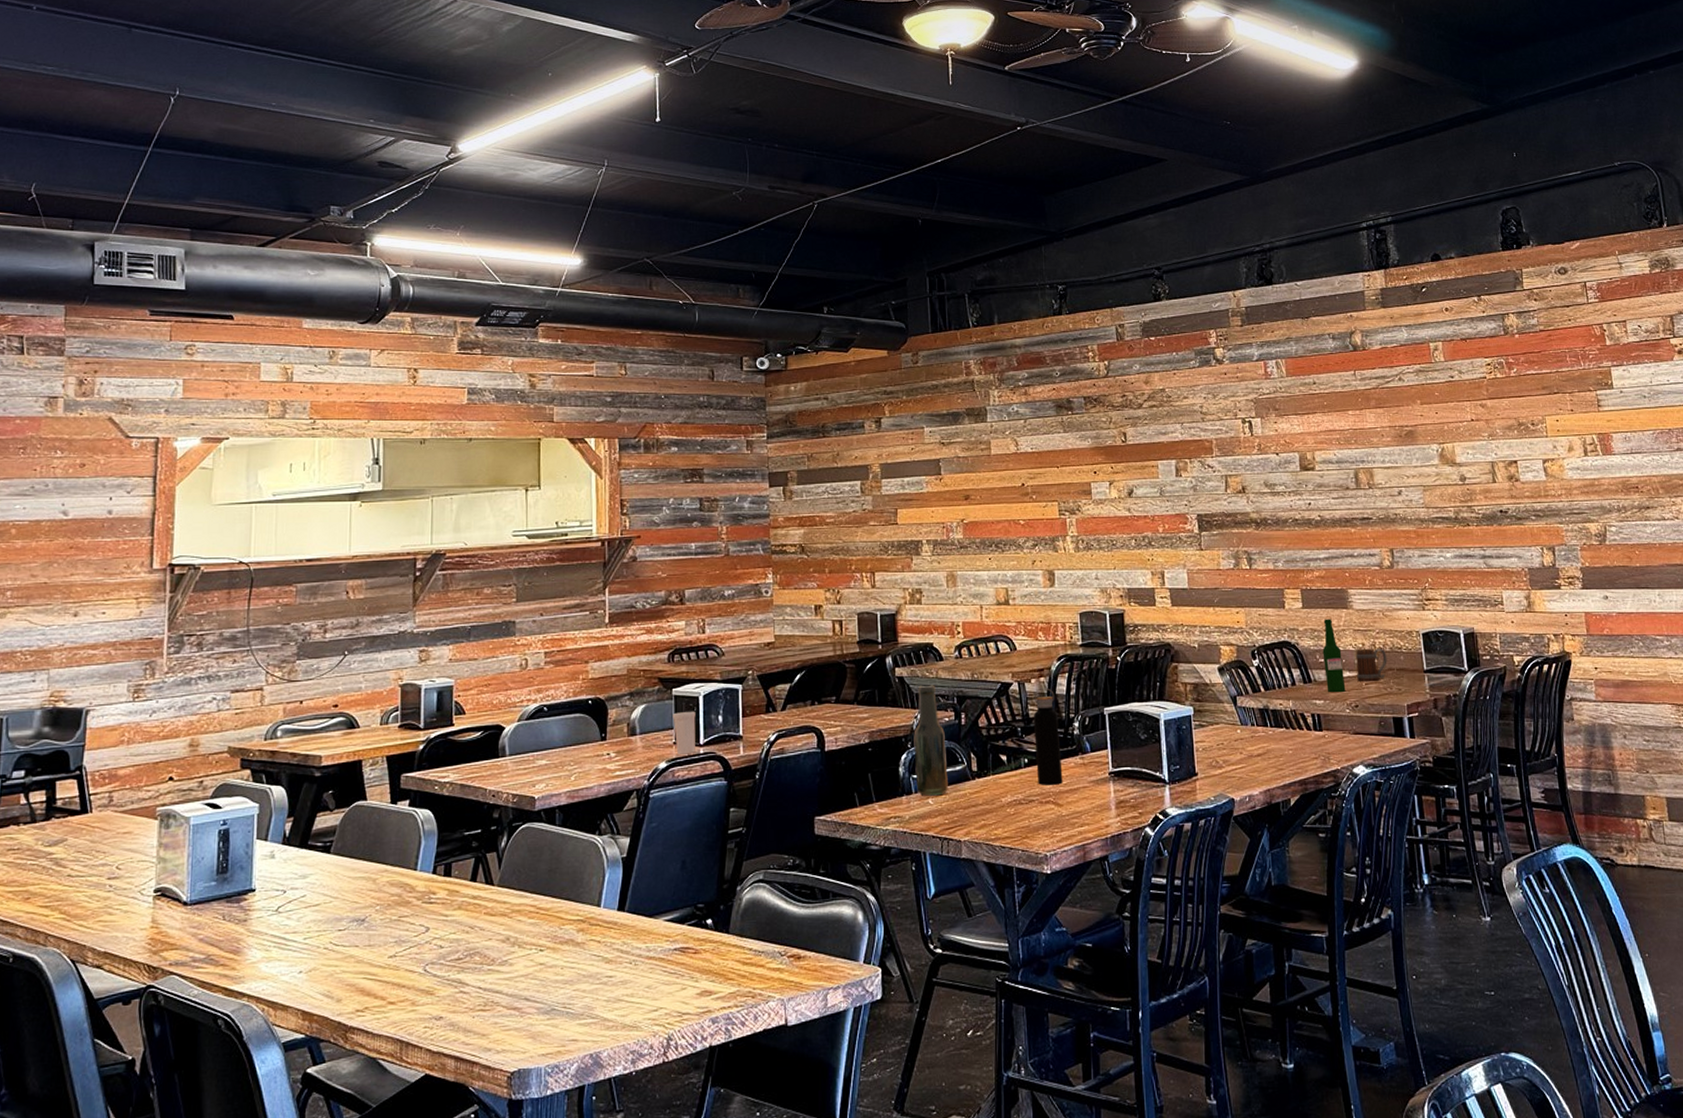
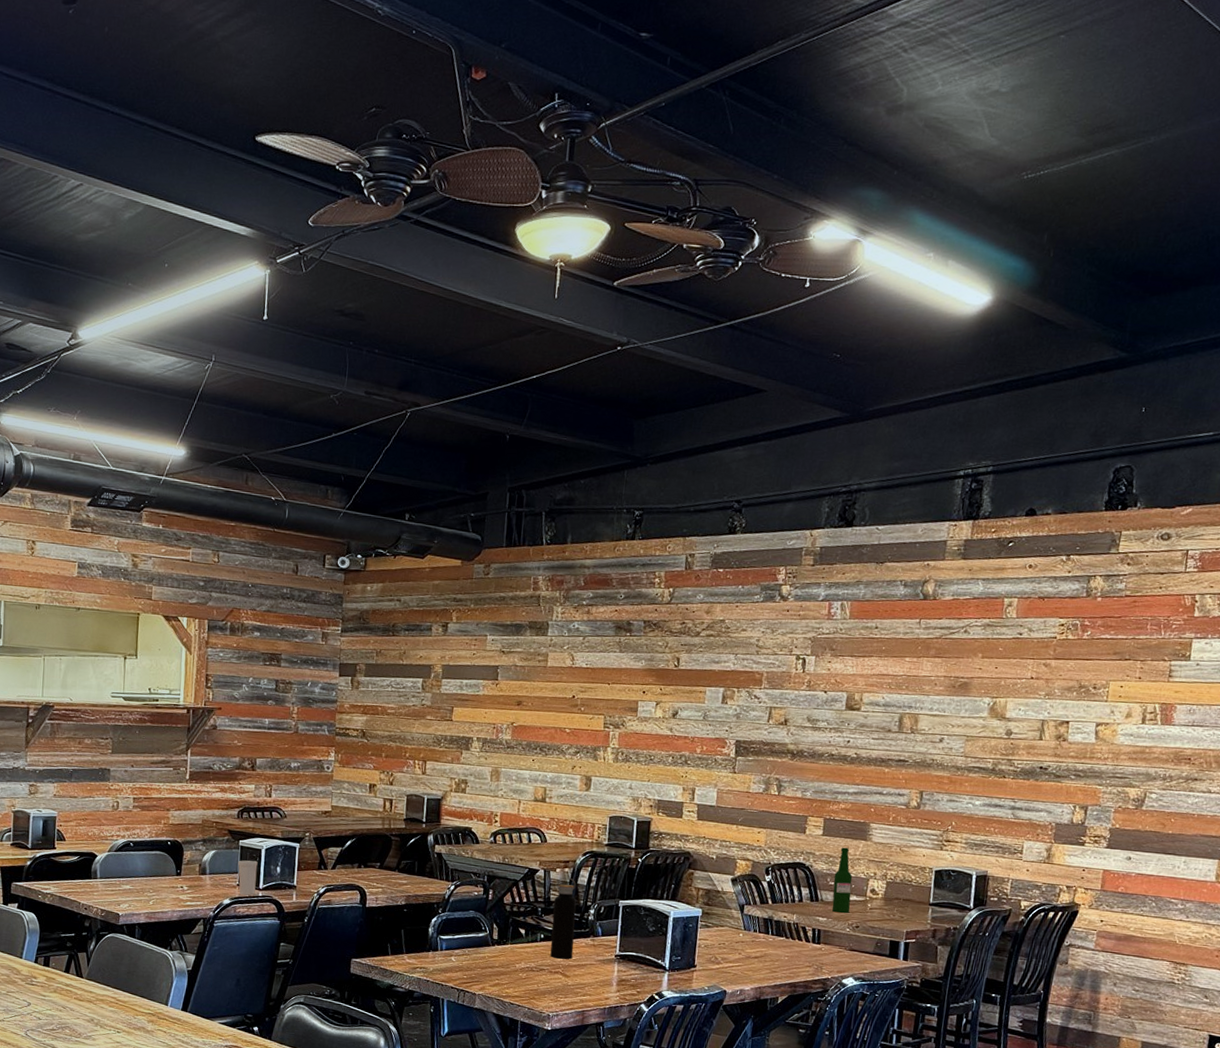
beer bottle: present [913,685,948,796] -> none [442,862,473,955]
beer mug: present [1356,648,1387,682] -> none [863,877,896,908]

